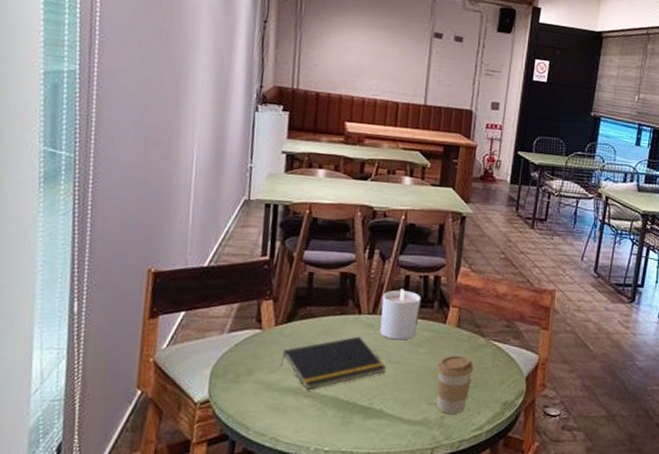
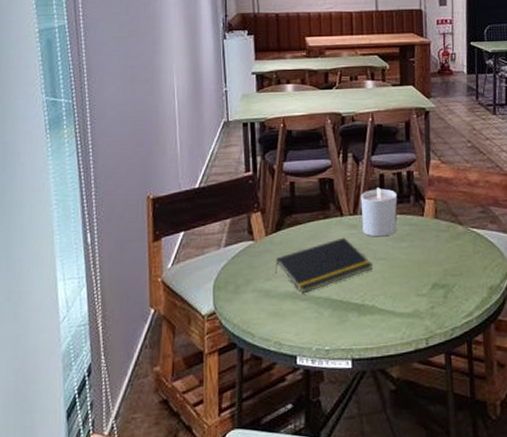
coffee cup: present [436,355,474,415] -> none [420,245,456,304]

